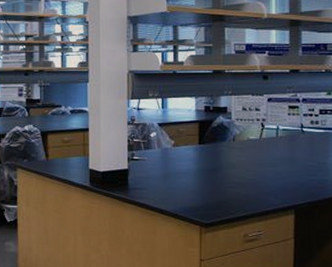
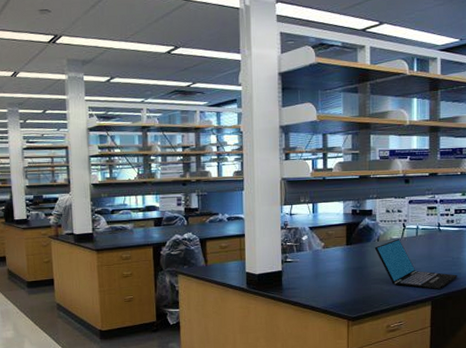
laptop: none [229,139,324,198] -> present [374,239,458,290]

